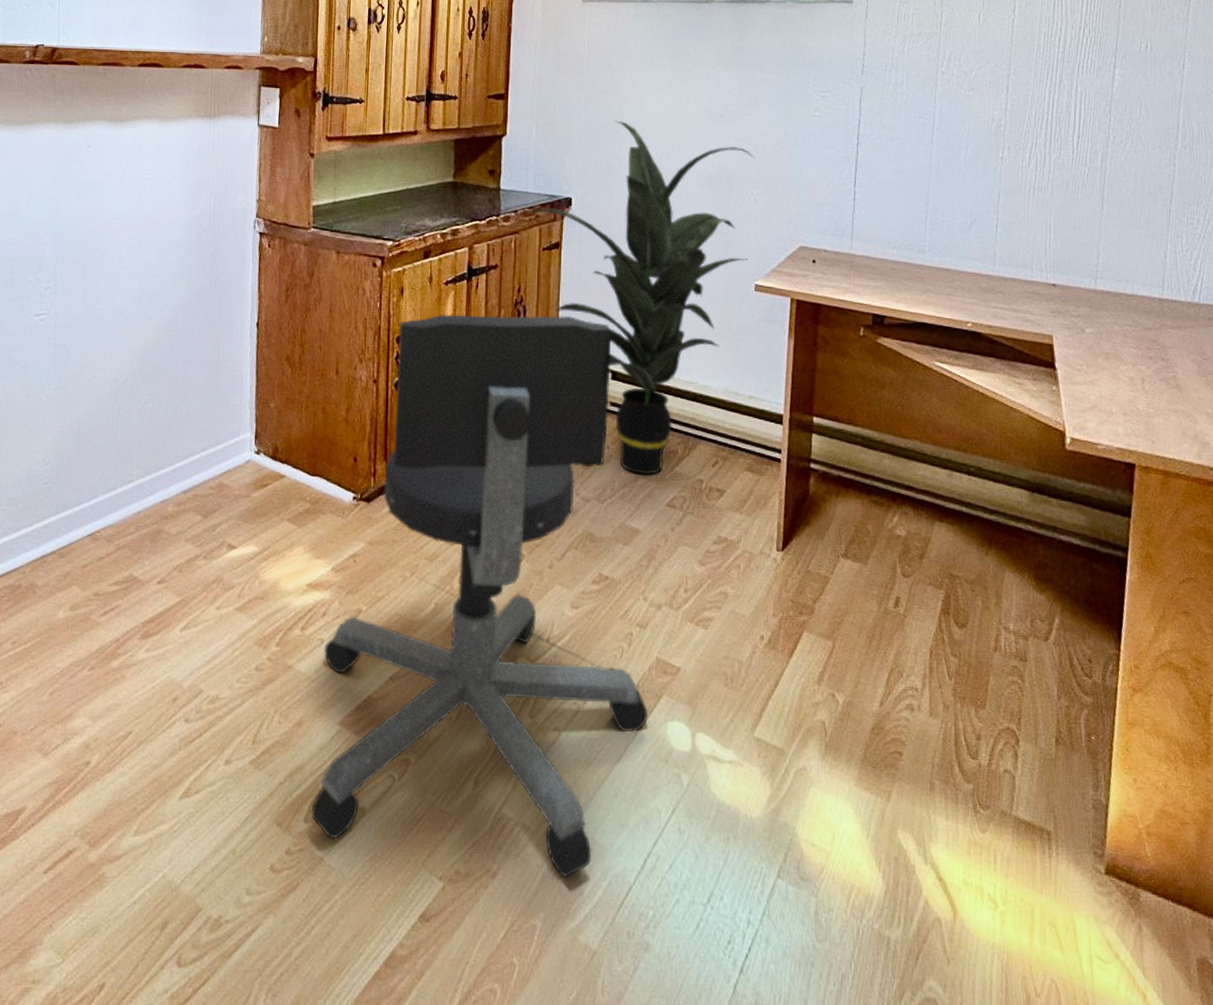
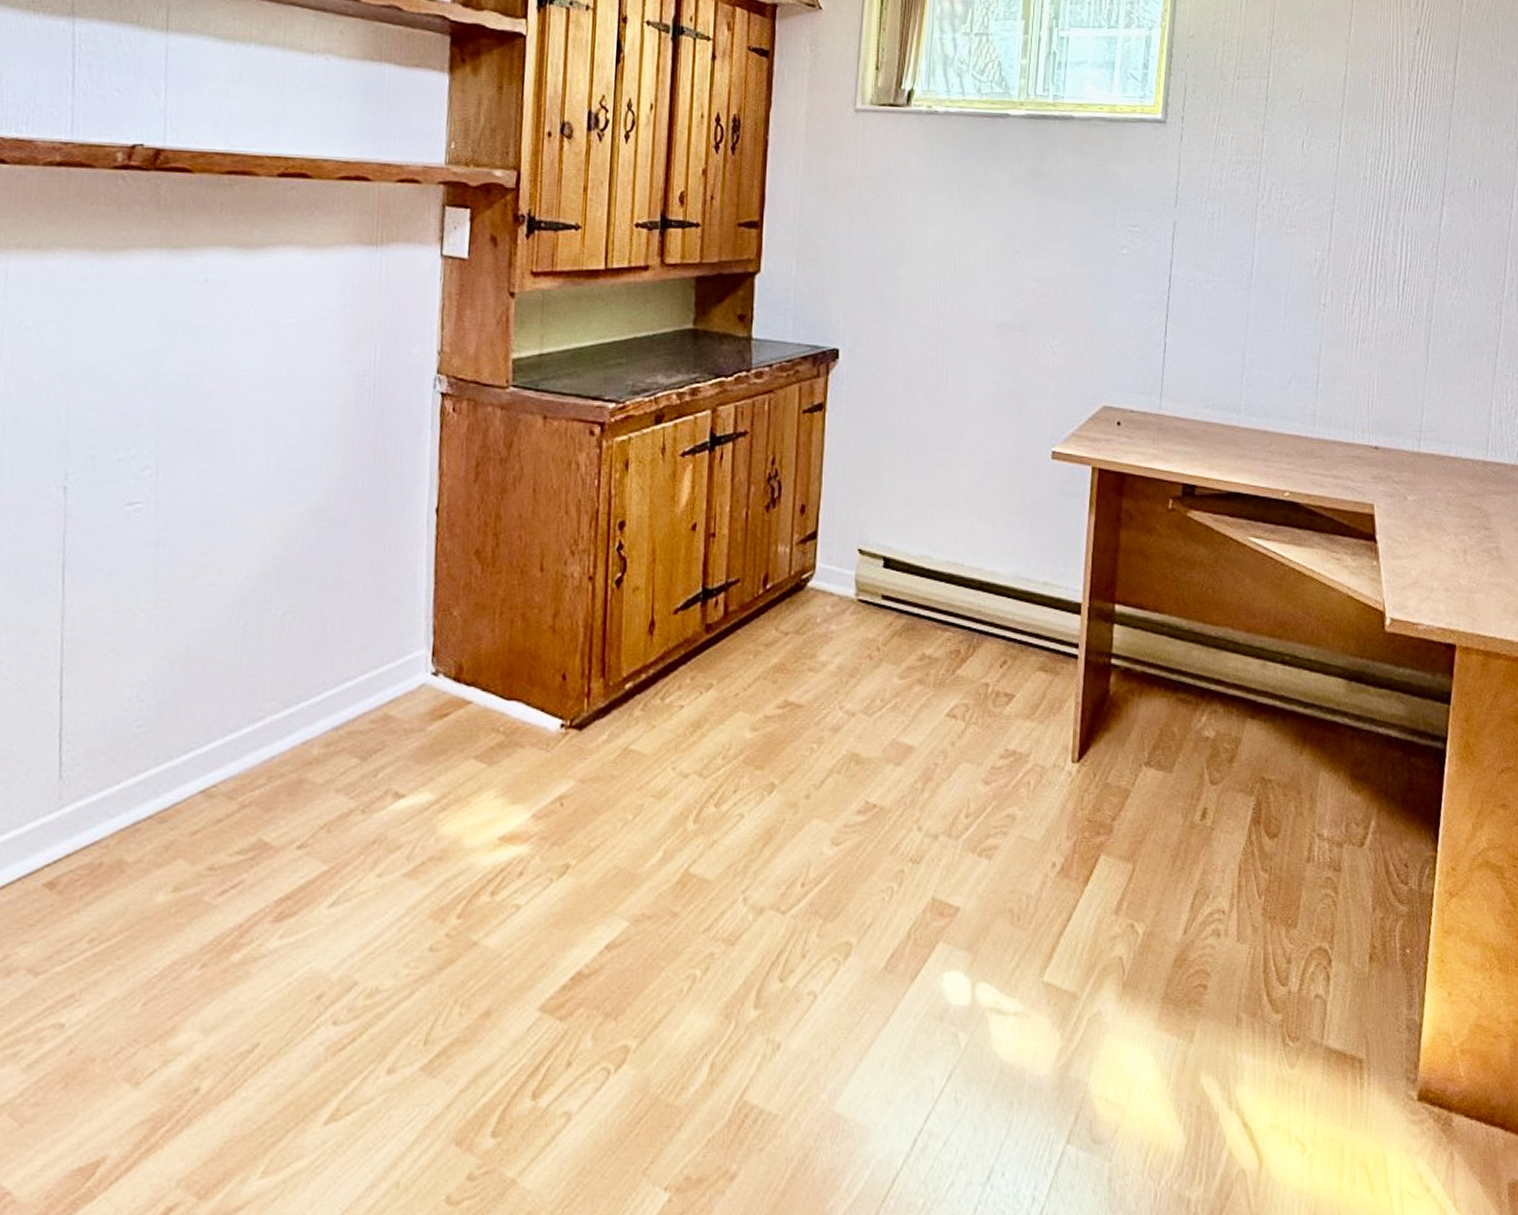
office chair: present [311,314,649,877] -> none [501,491,922,1170]
indoor plant: present [528,120,756,475] -> none [785,255,1055,681]

